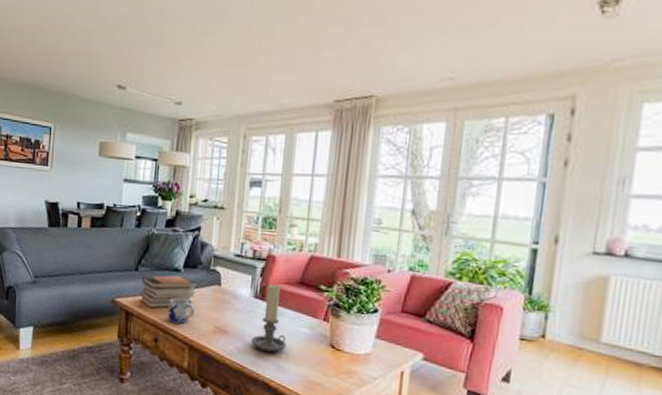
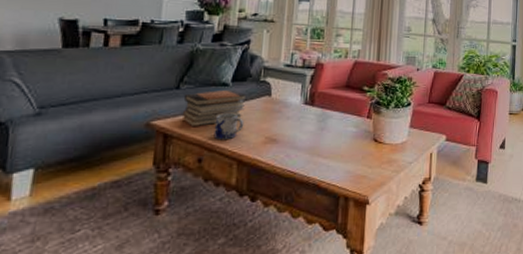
candle holder: present [251,284,287,352] -> none [302,90,335,155]

